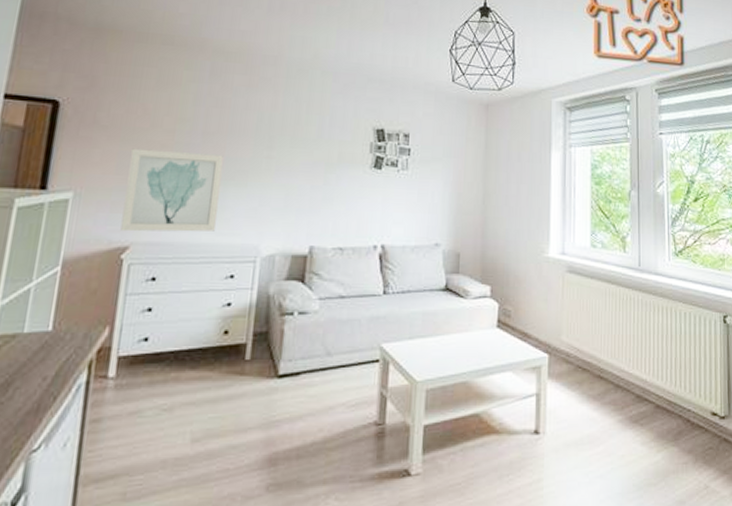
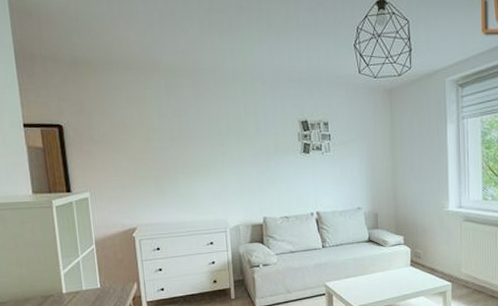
wall art: present [120,148,223,232] -> none [122,154,194,218]

